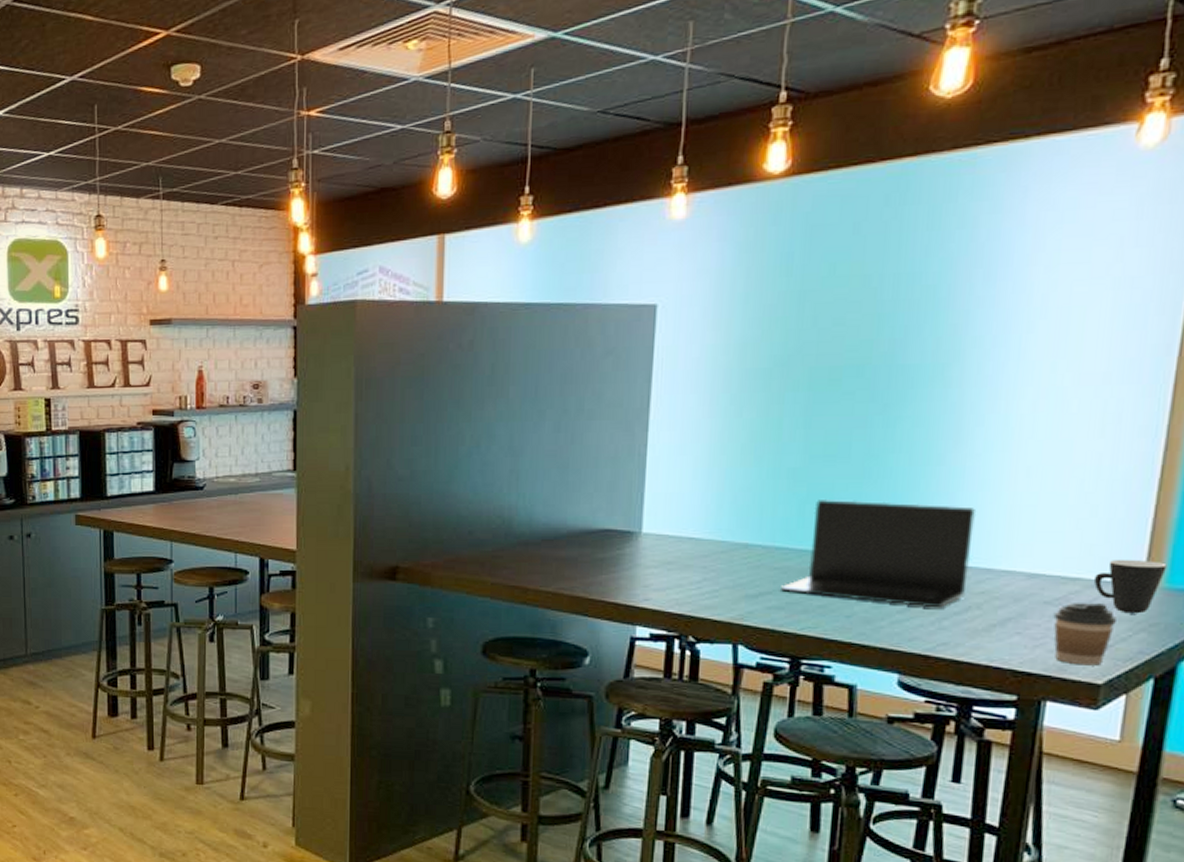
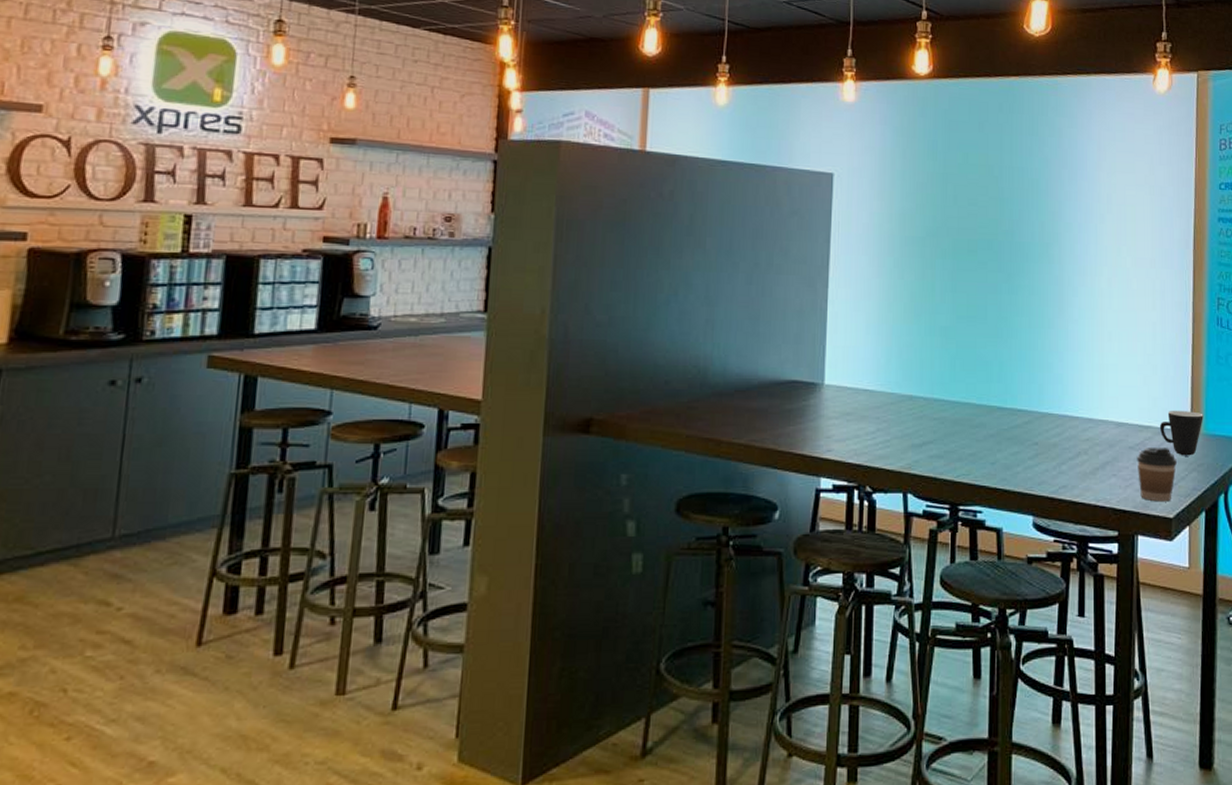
laptop: present [781,500,977,608] -> none [940,356,1078,454]

